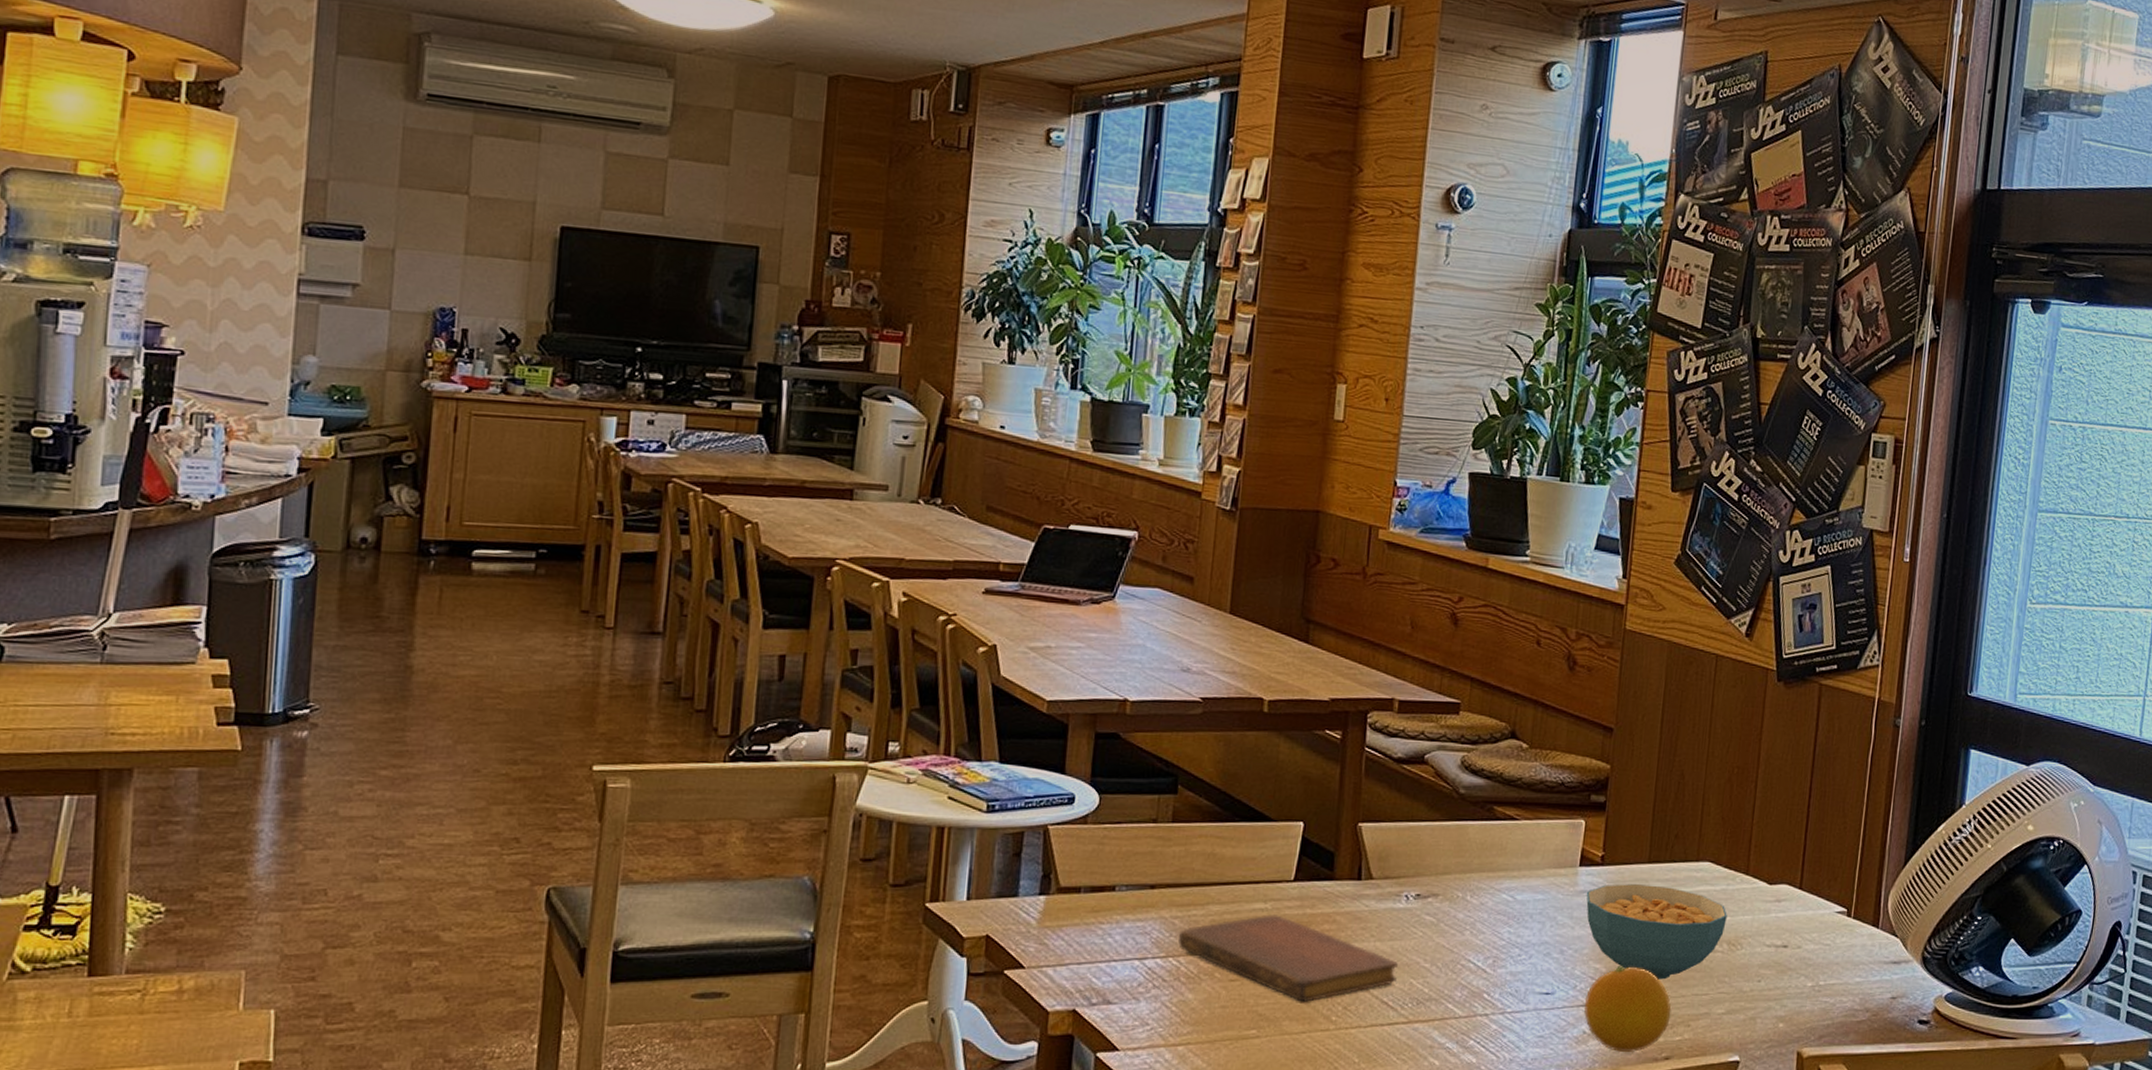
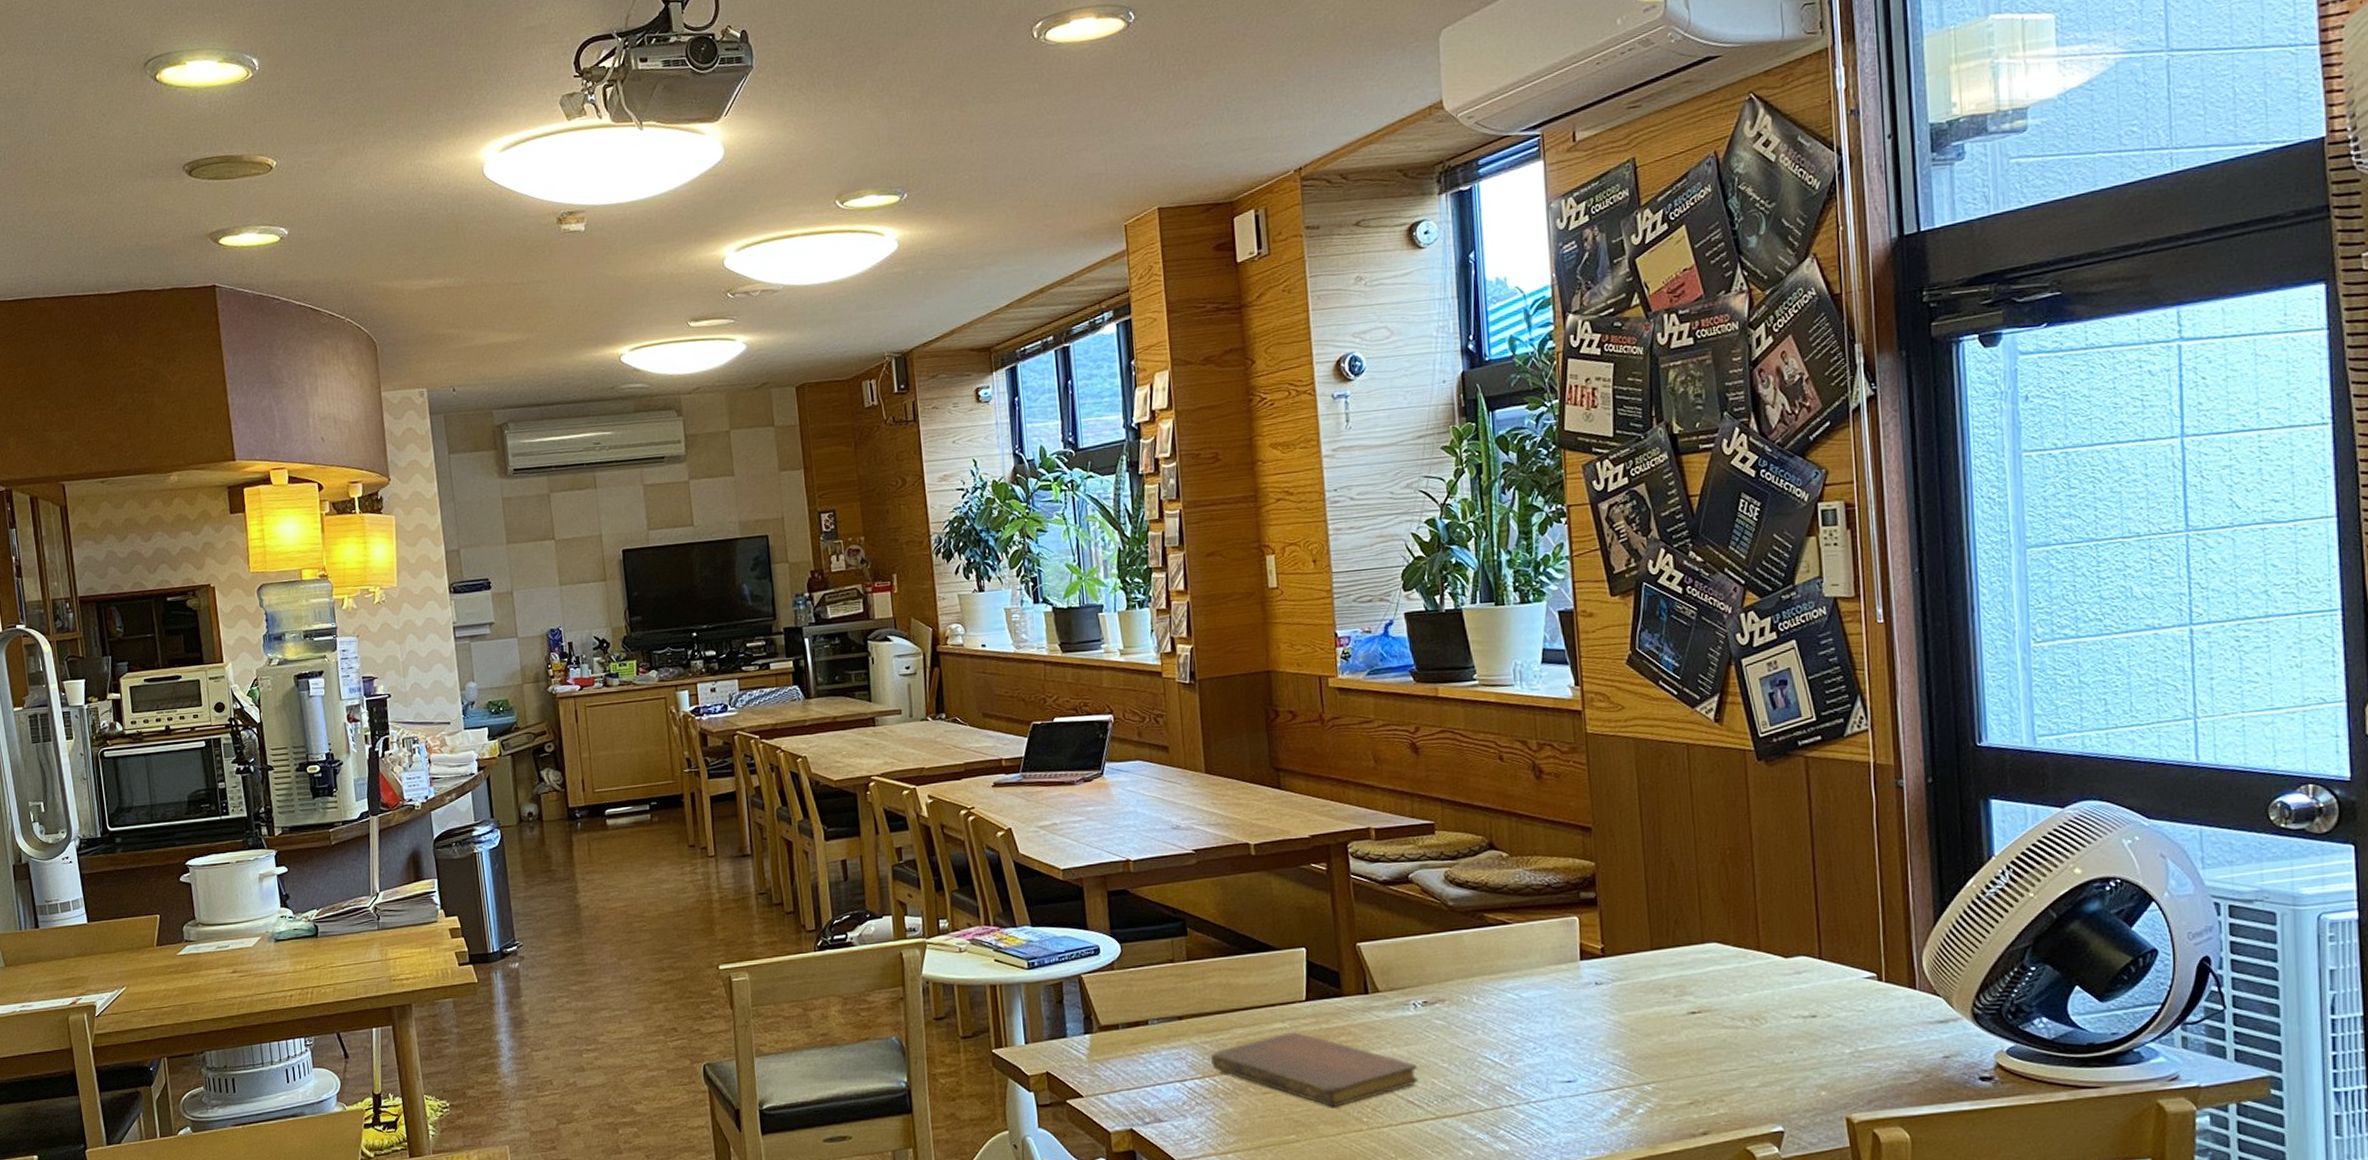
fruit: present [1584,964,1672,1053] -> none [1608,1048,1702,1132]
cereal bowl: present [1586,883,1727,980] -> none [1592,970,1745,1059]

